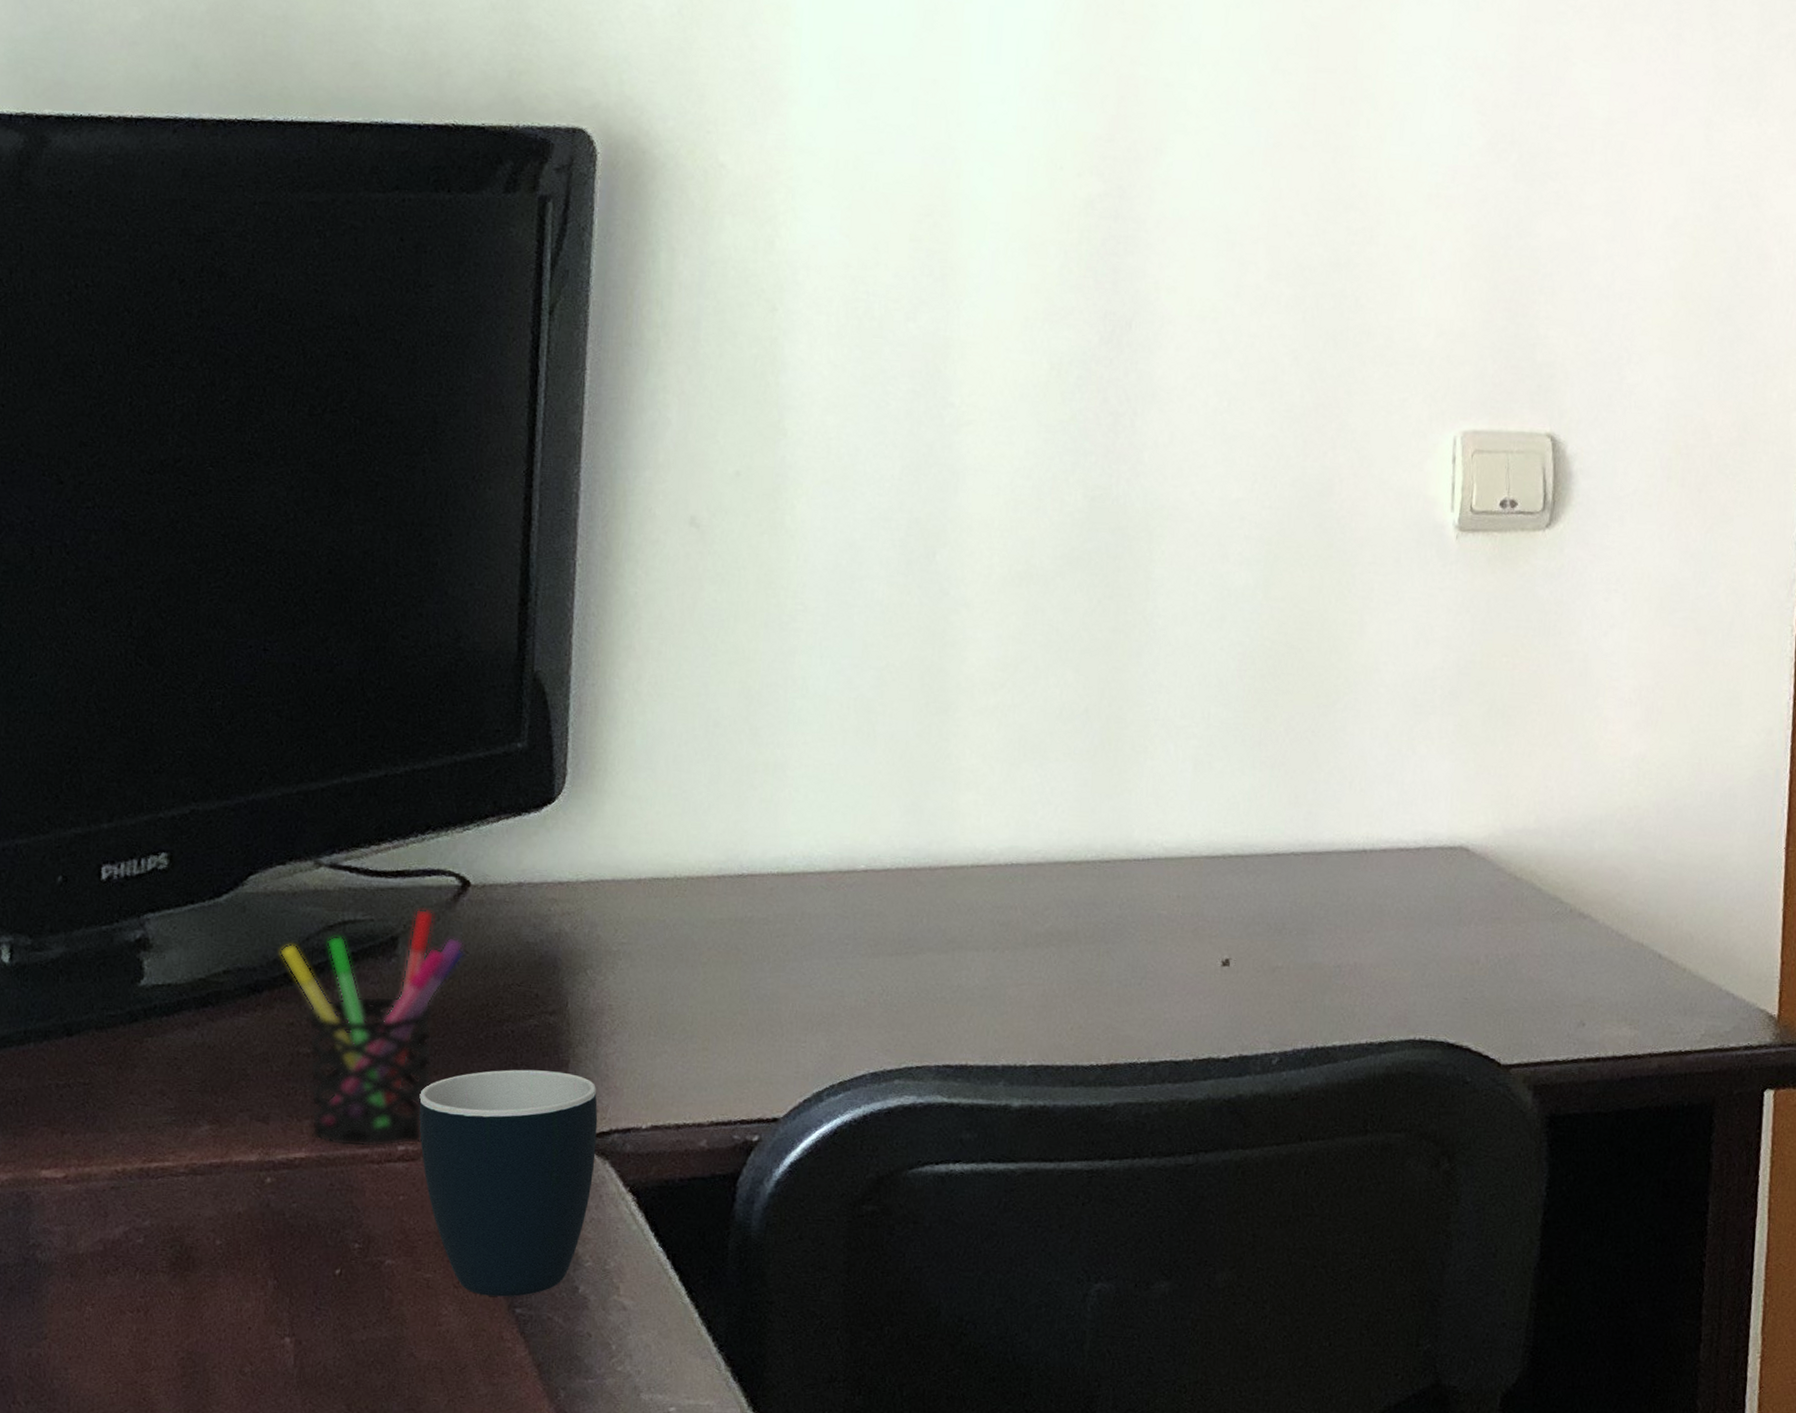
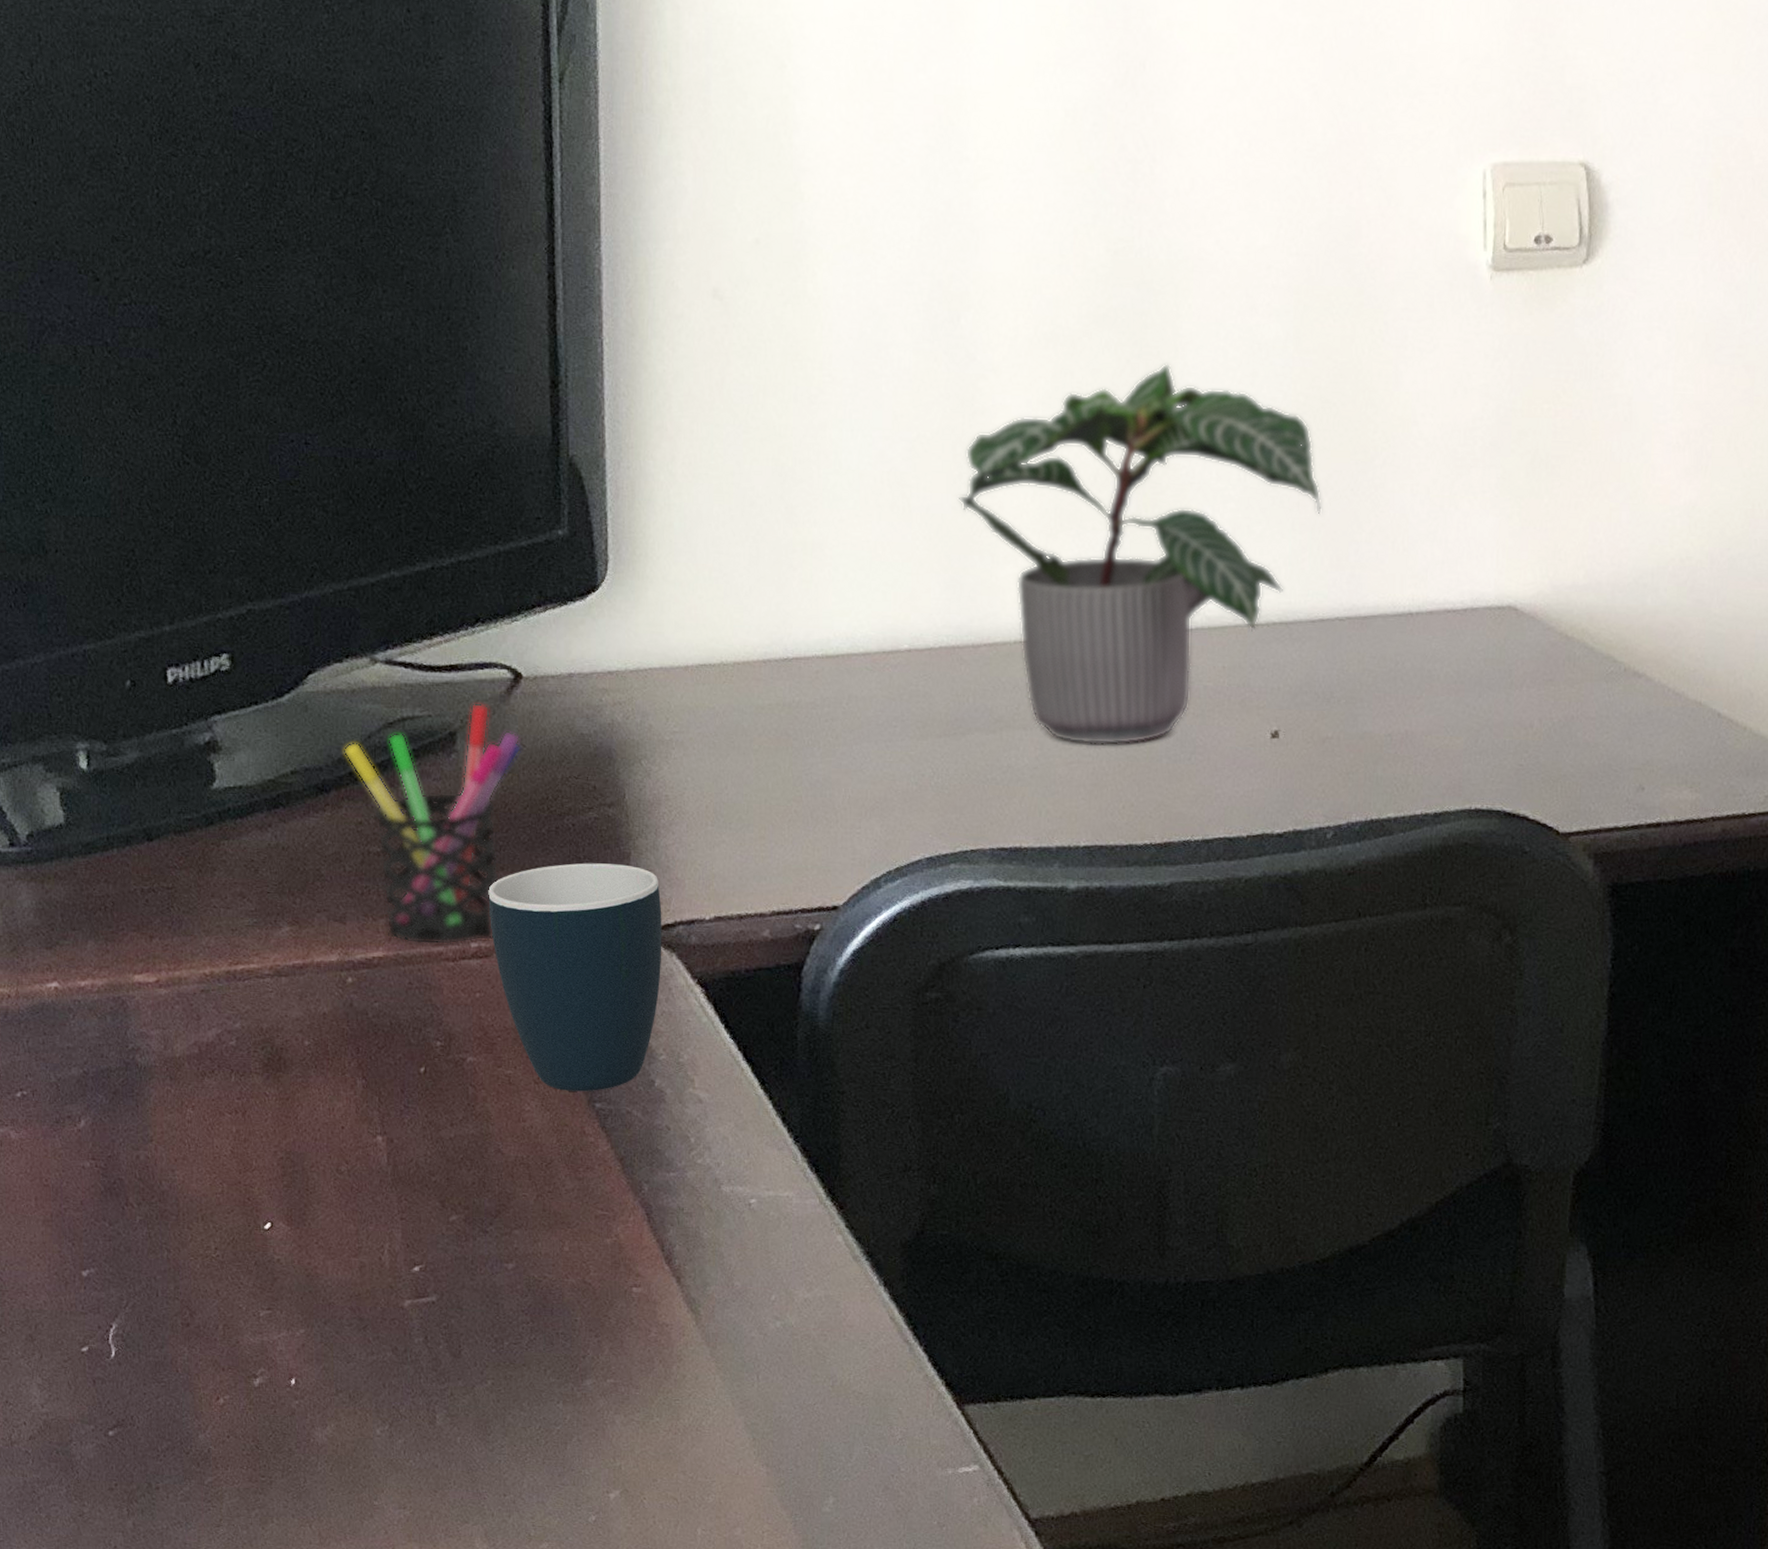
potted plant: none [923,605,1283,969] -> present [958,364,1322,745]

